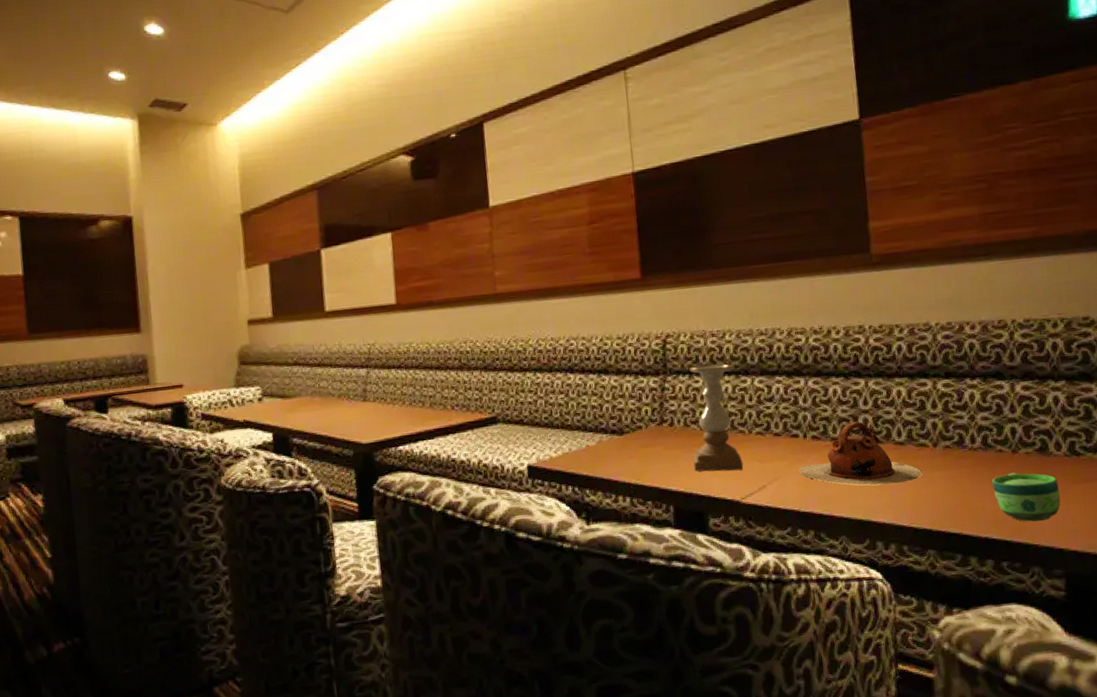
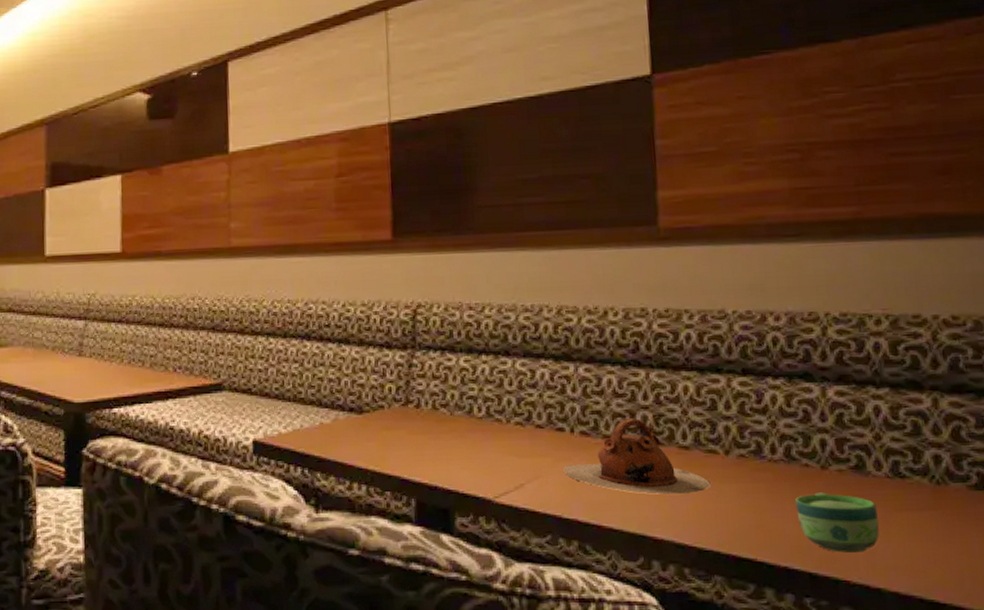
candle holder: present [690,364,743,472] -> none [440,341,499,465]

